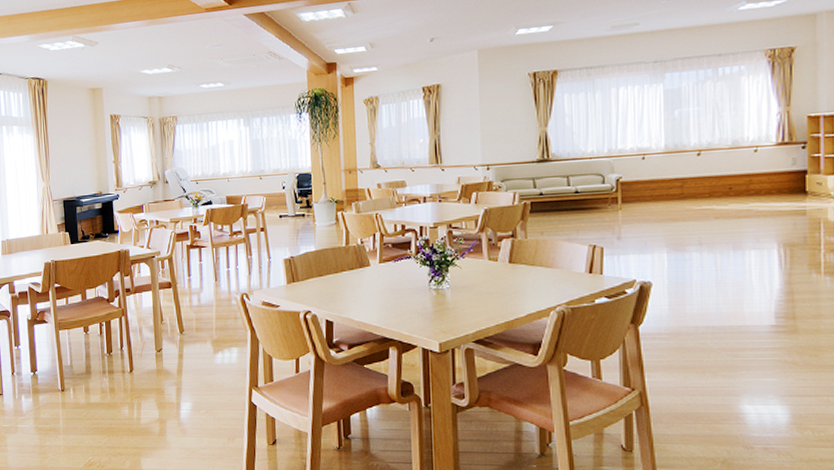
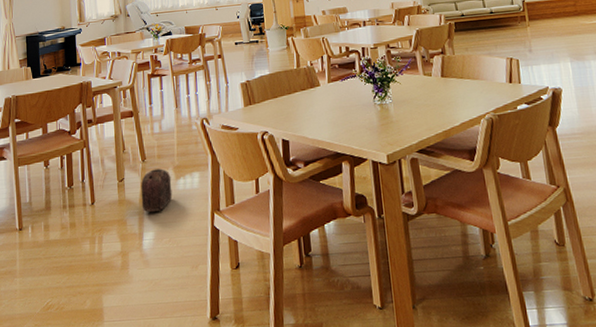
bag: none [178,342,210,383] -> present [140,168,173,212]

